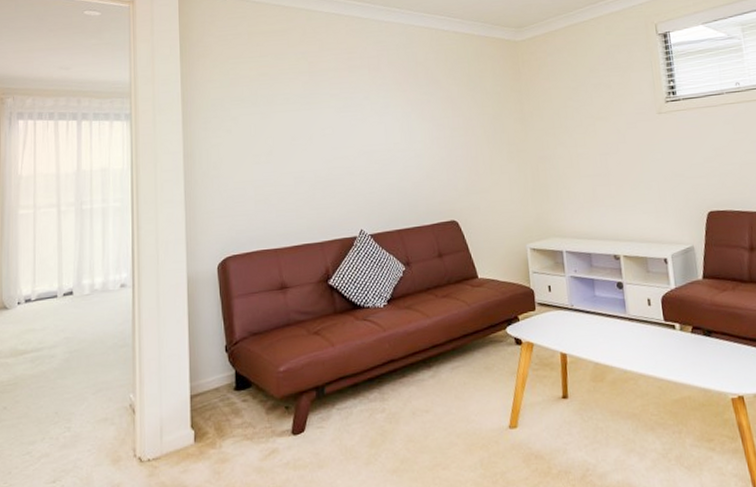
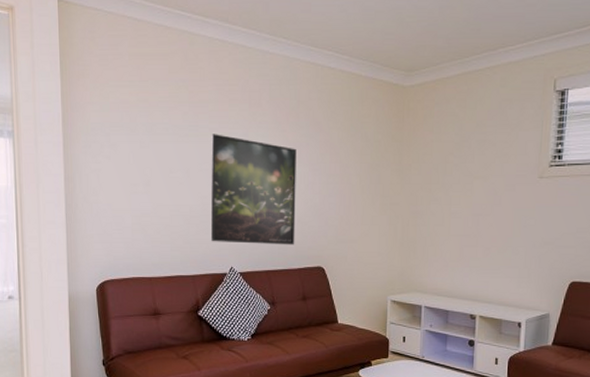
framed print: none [332,99,426,206] -> present [211,134,296,245]

